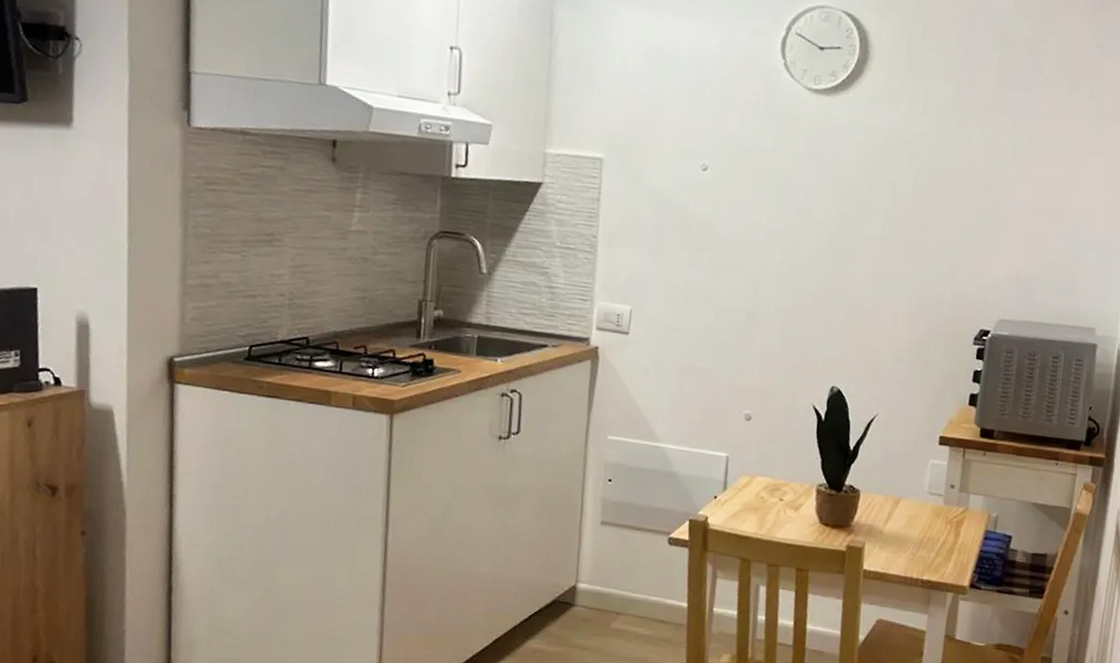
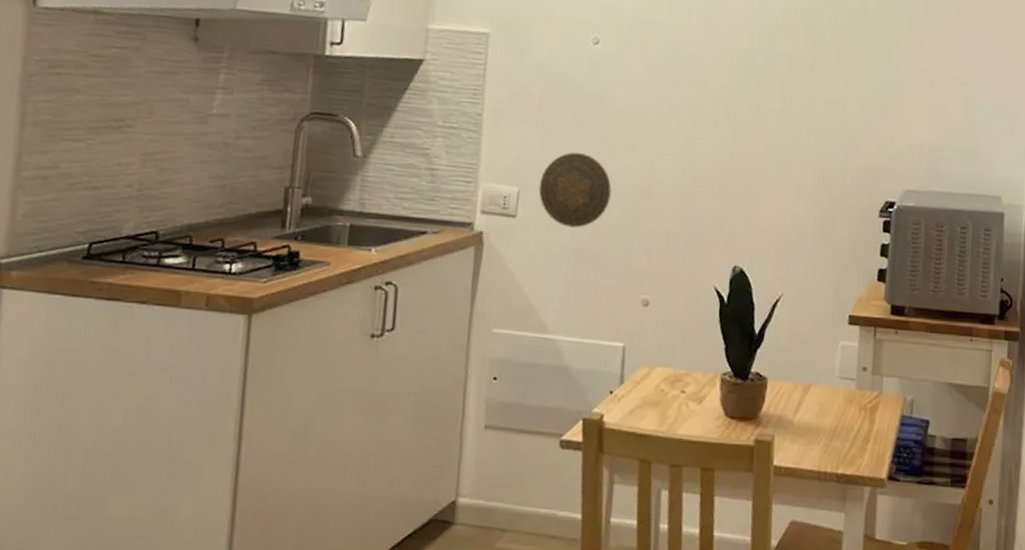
decorative plate: none [650,274,718,346] -> present [539,152,612,228]

